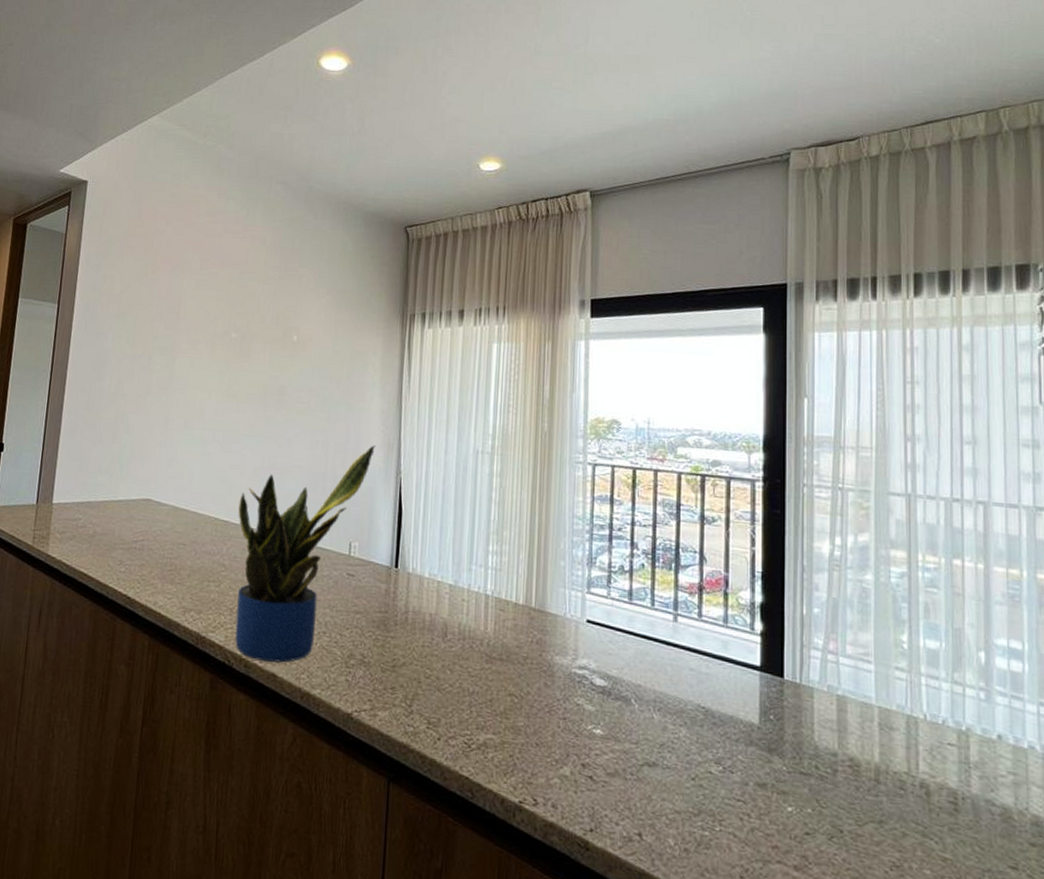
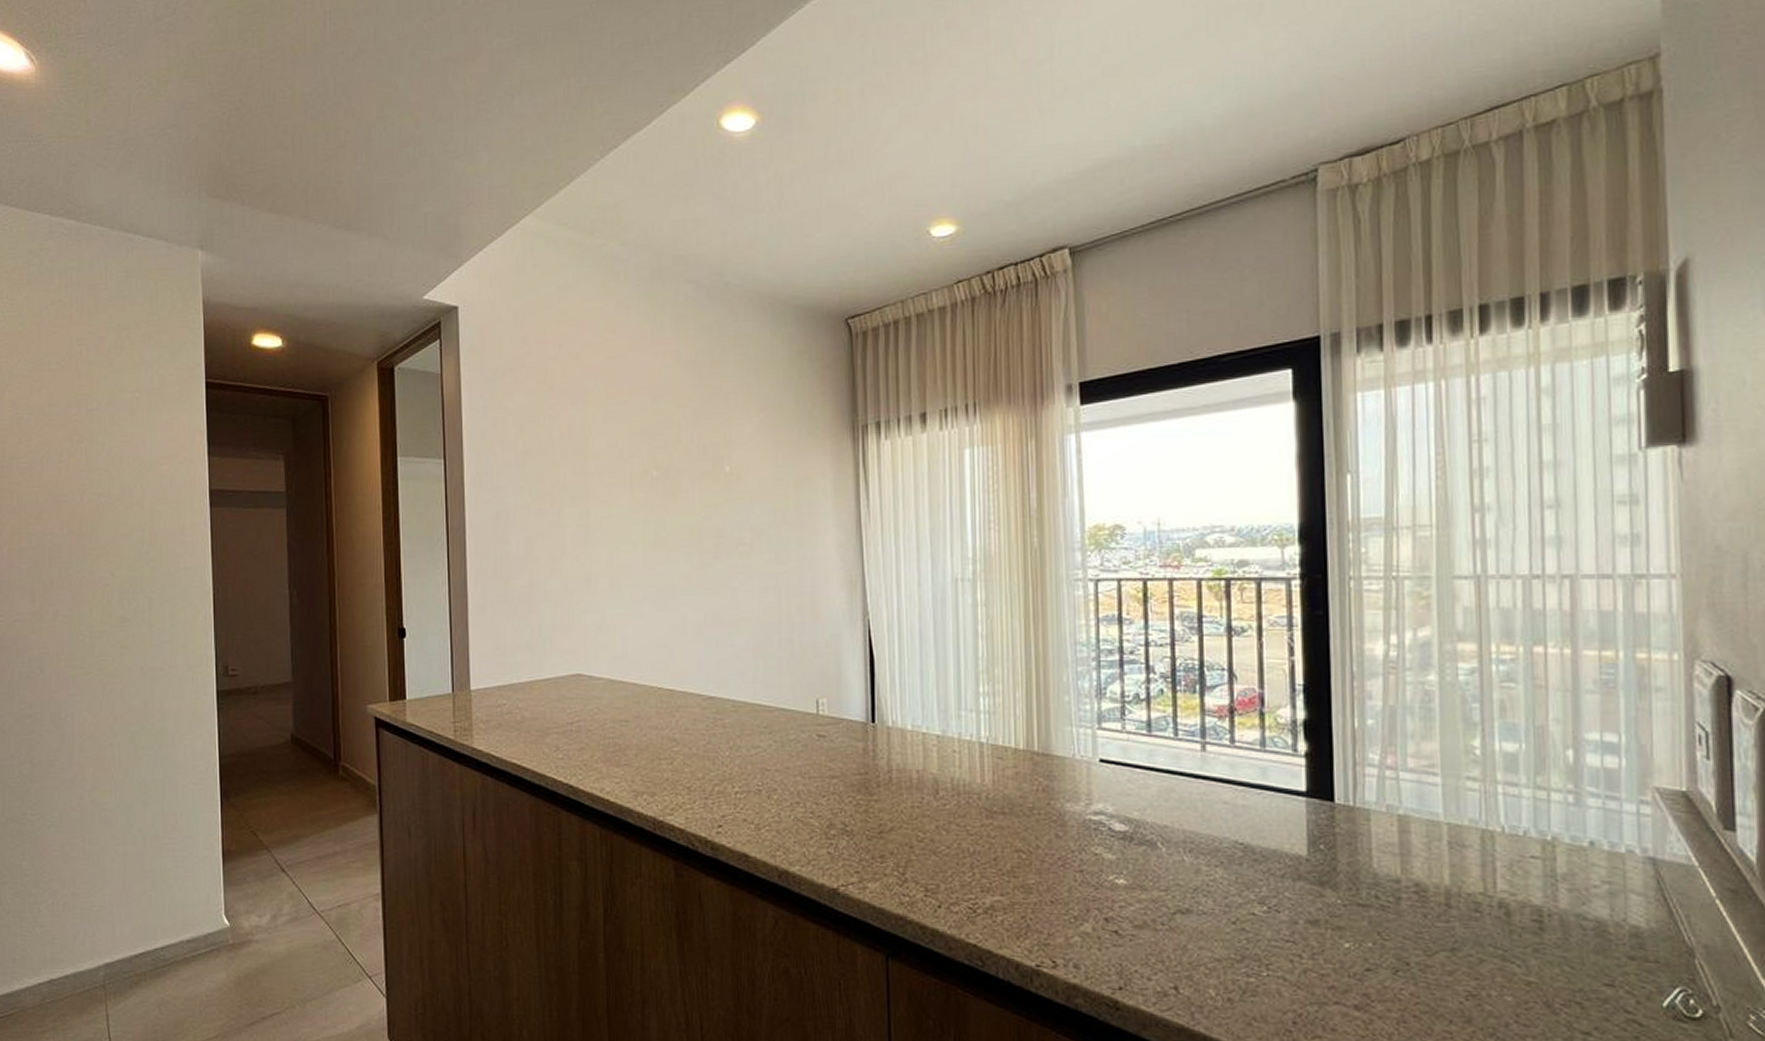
potted plant: present [235,445,376,663] -> none [684,585,836,841]

